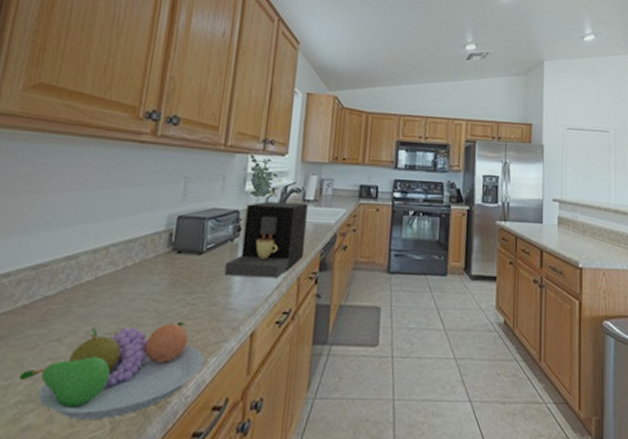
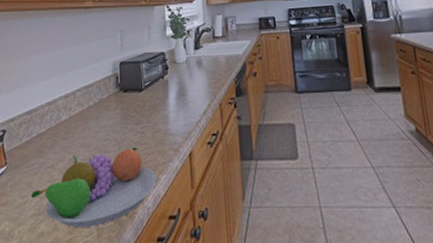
coffee maker: present [223,201,308,279] -> none [160,40,222,107]

